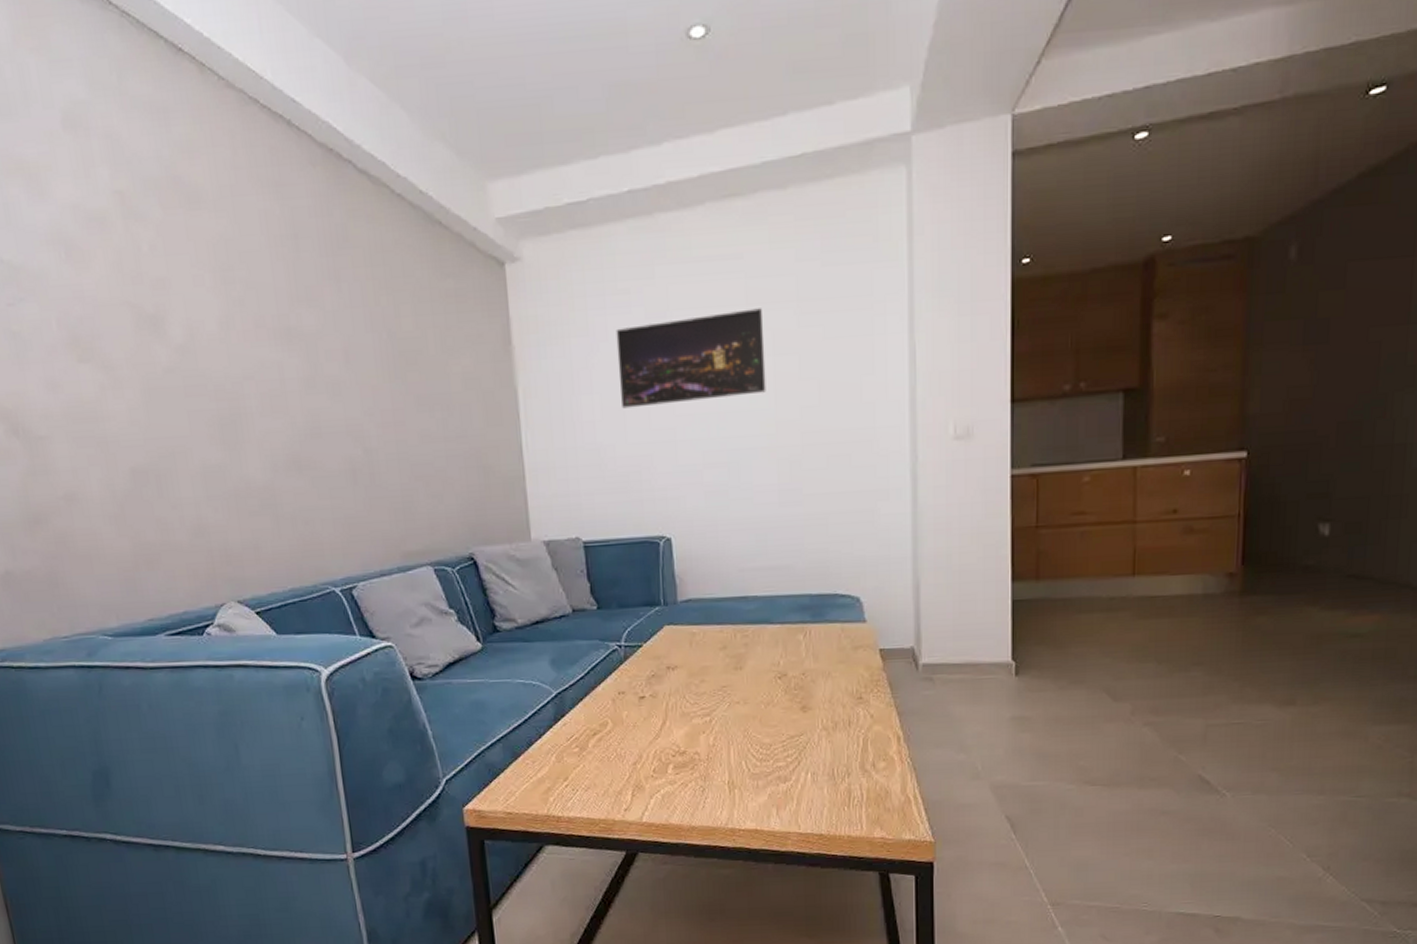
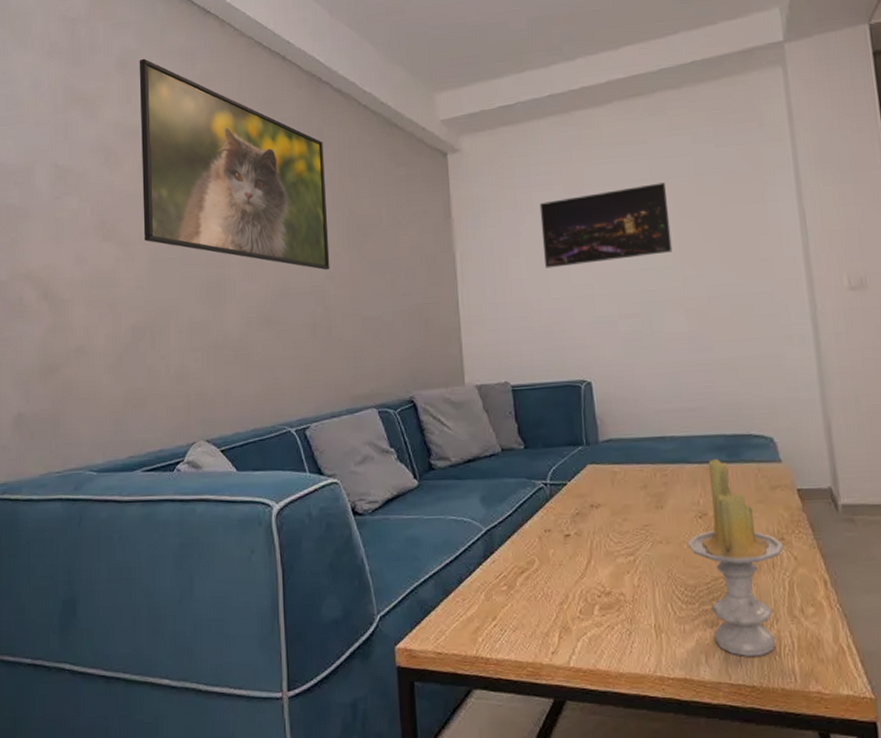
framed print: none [93,114,369,406] -> present [139,58,330,271]
candle: none [765,619,862,808] -> present [687,459,784,656]

